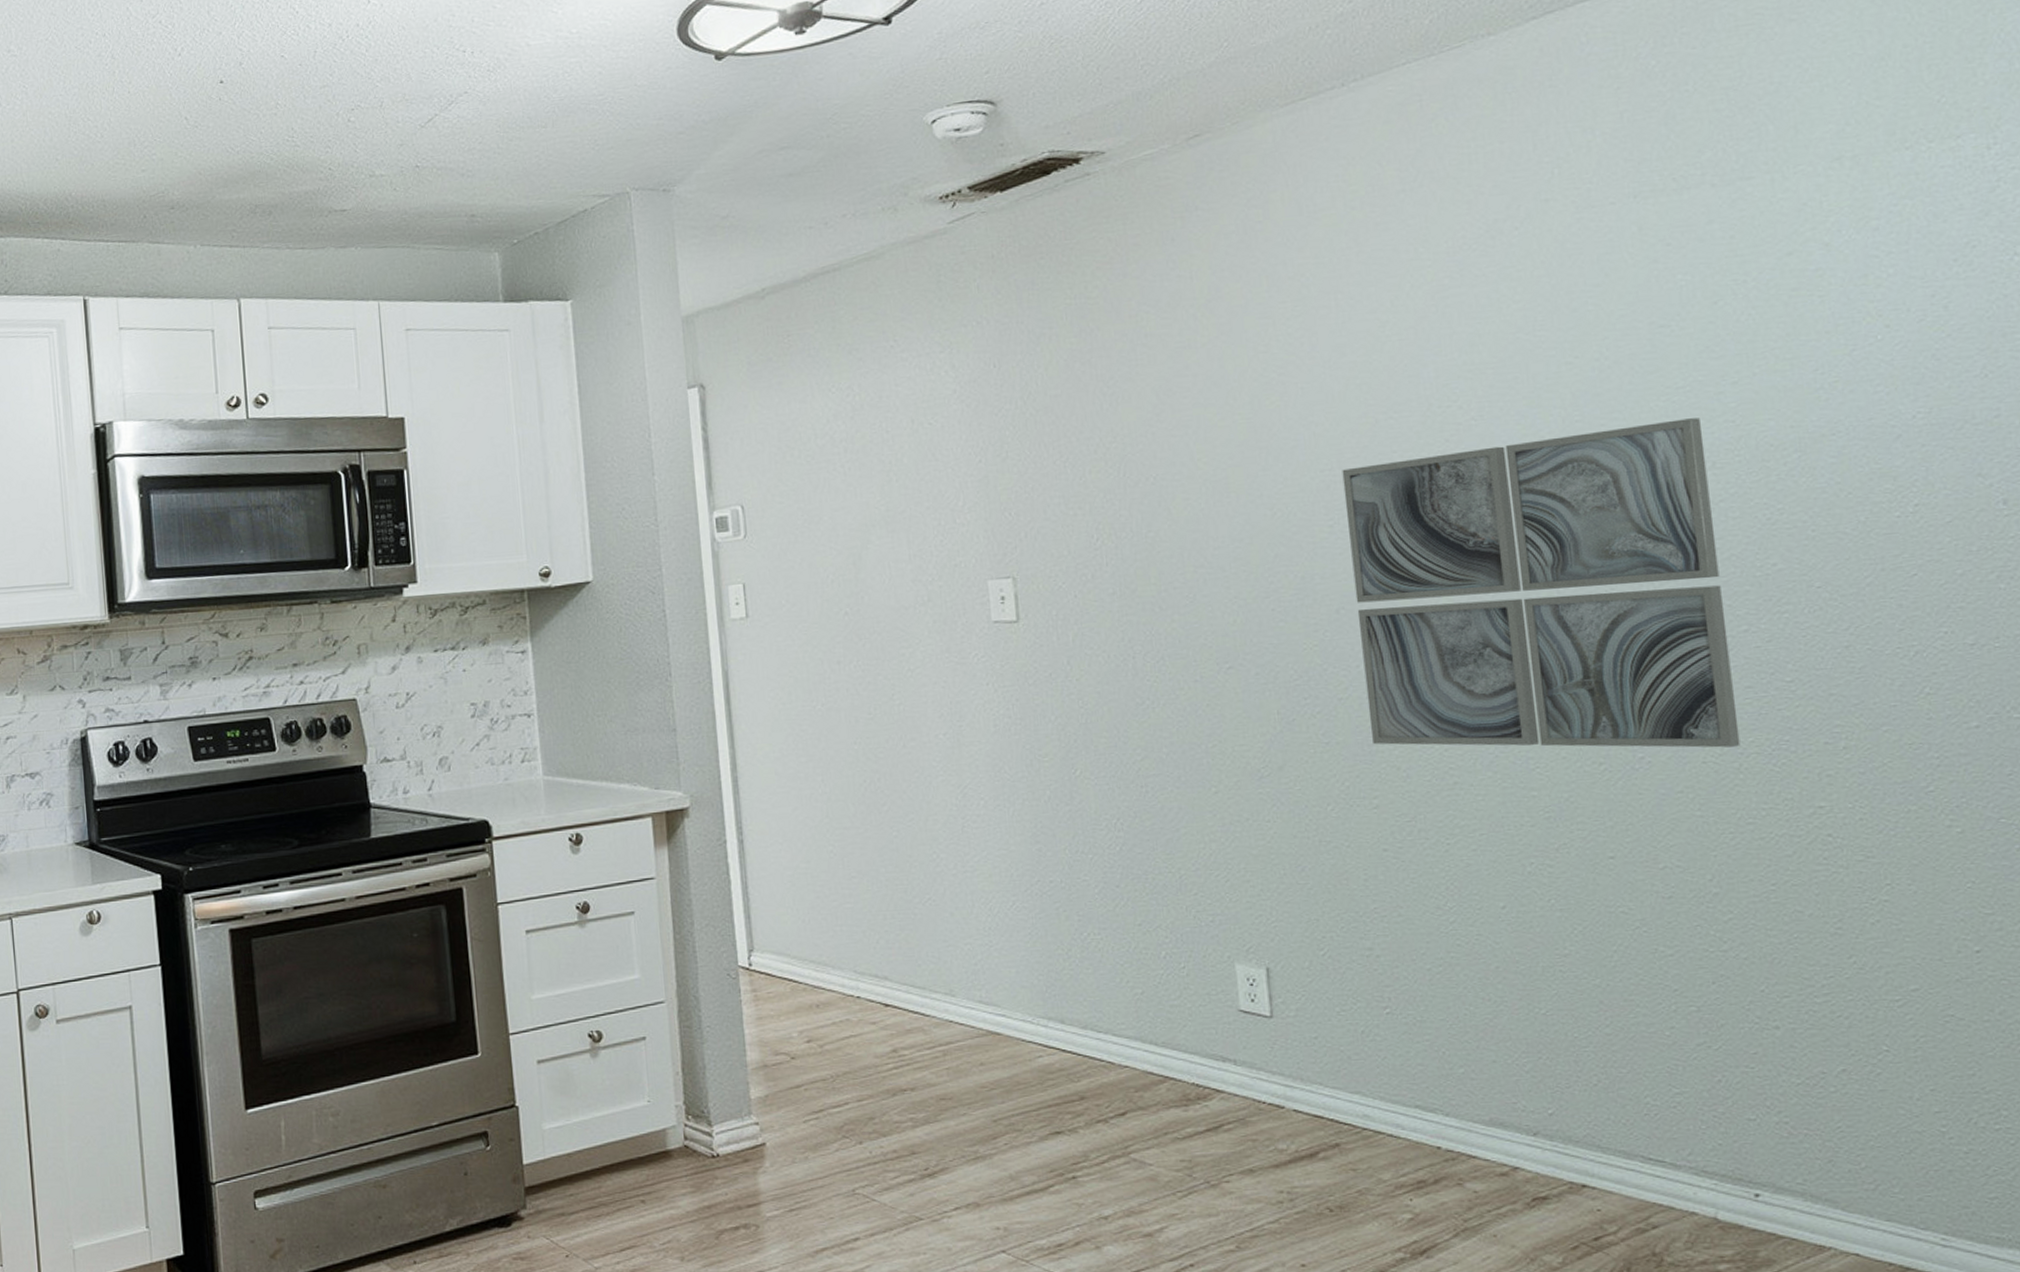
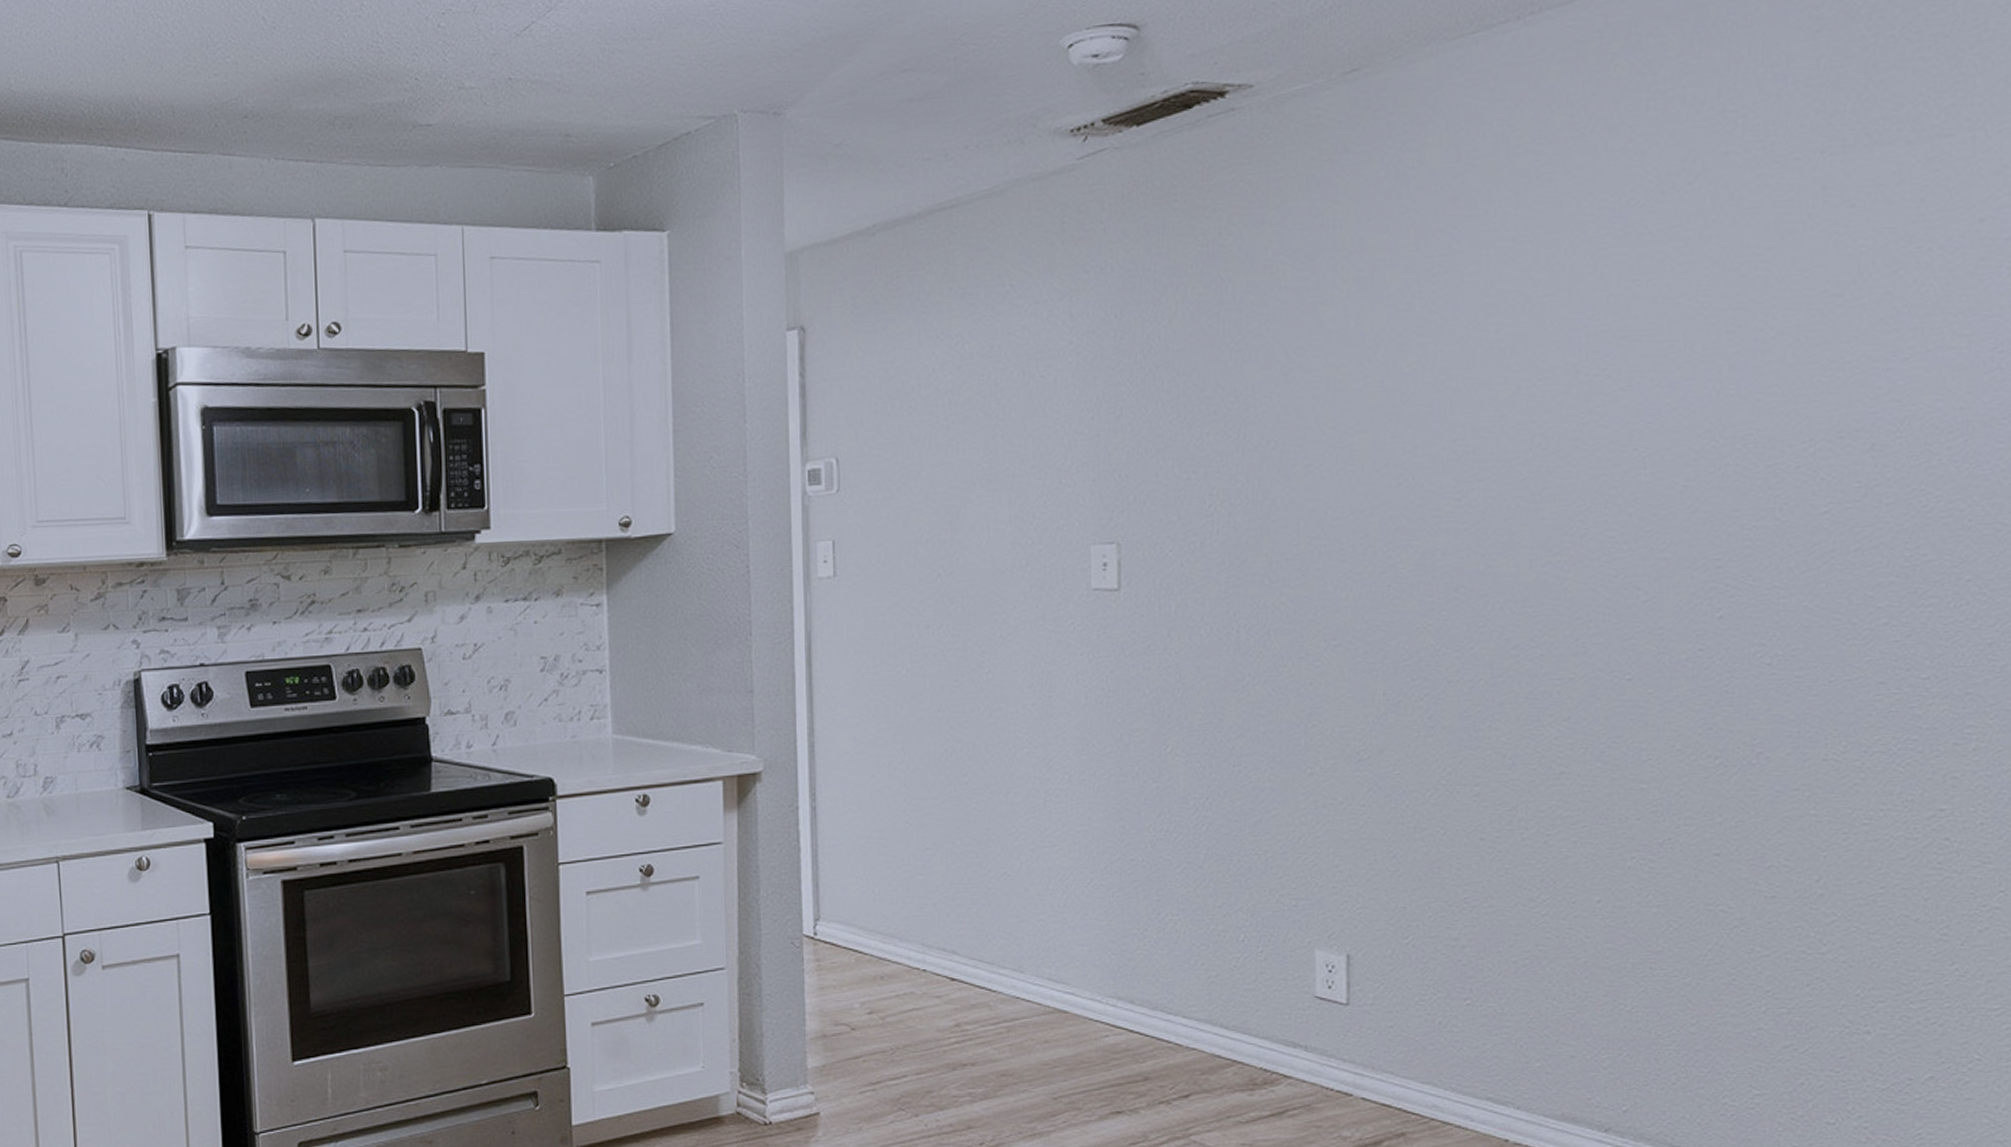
wall art: present [1342,418,1741,748] -> none [1476,396,1866,745]

